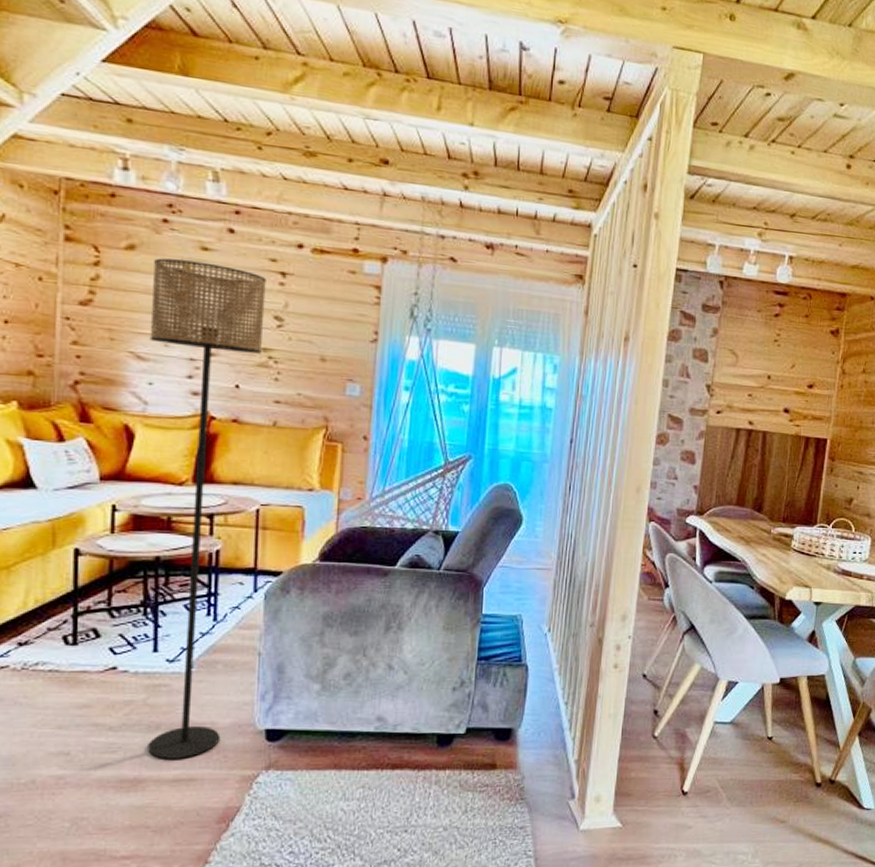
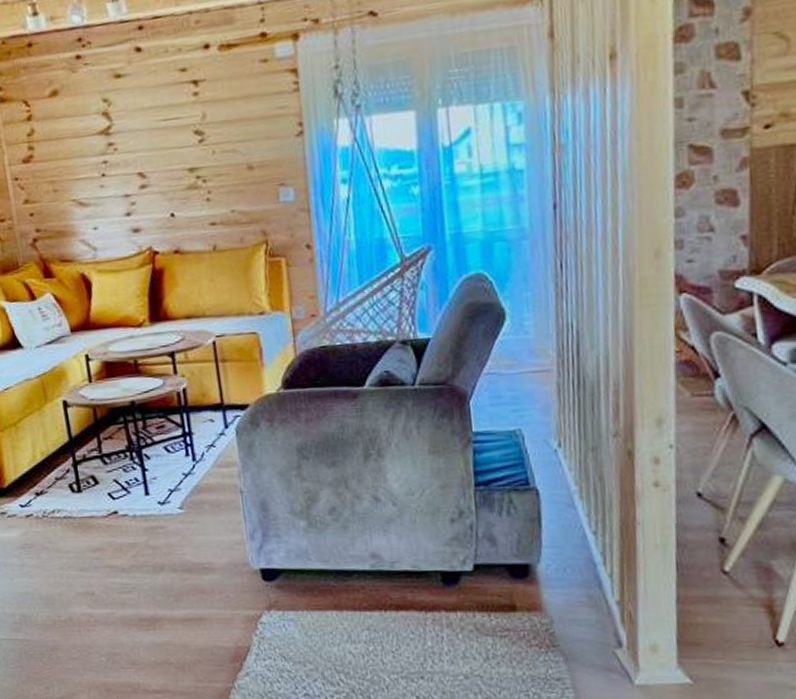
floor lamp: present [148,258,266,759] -> none [76,88,219,599]

